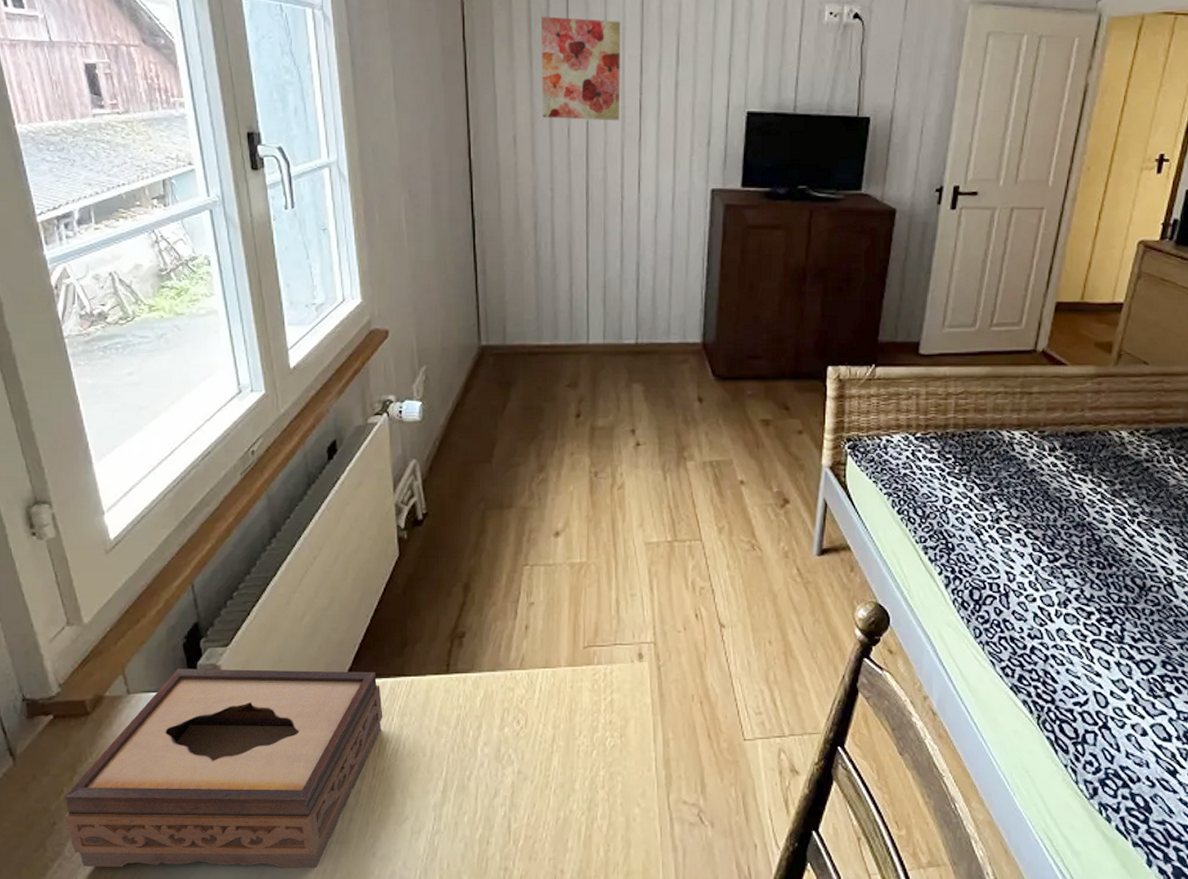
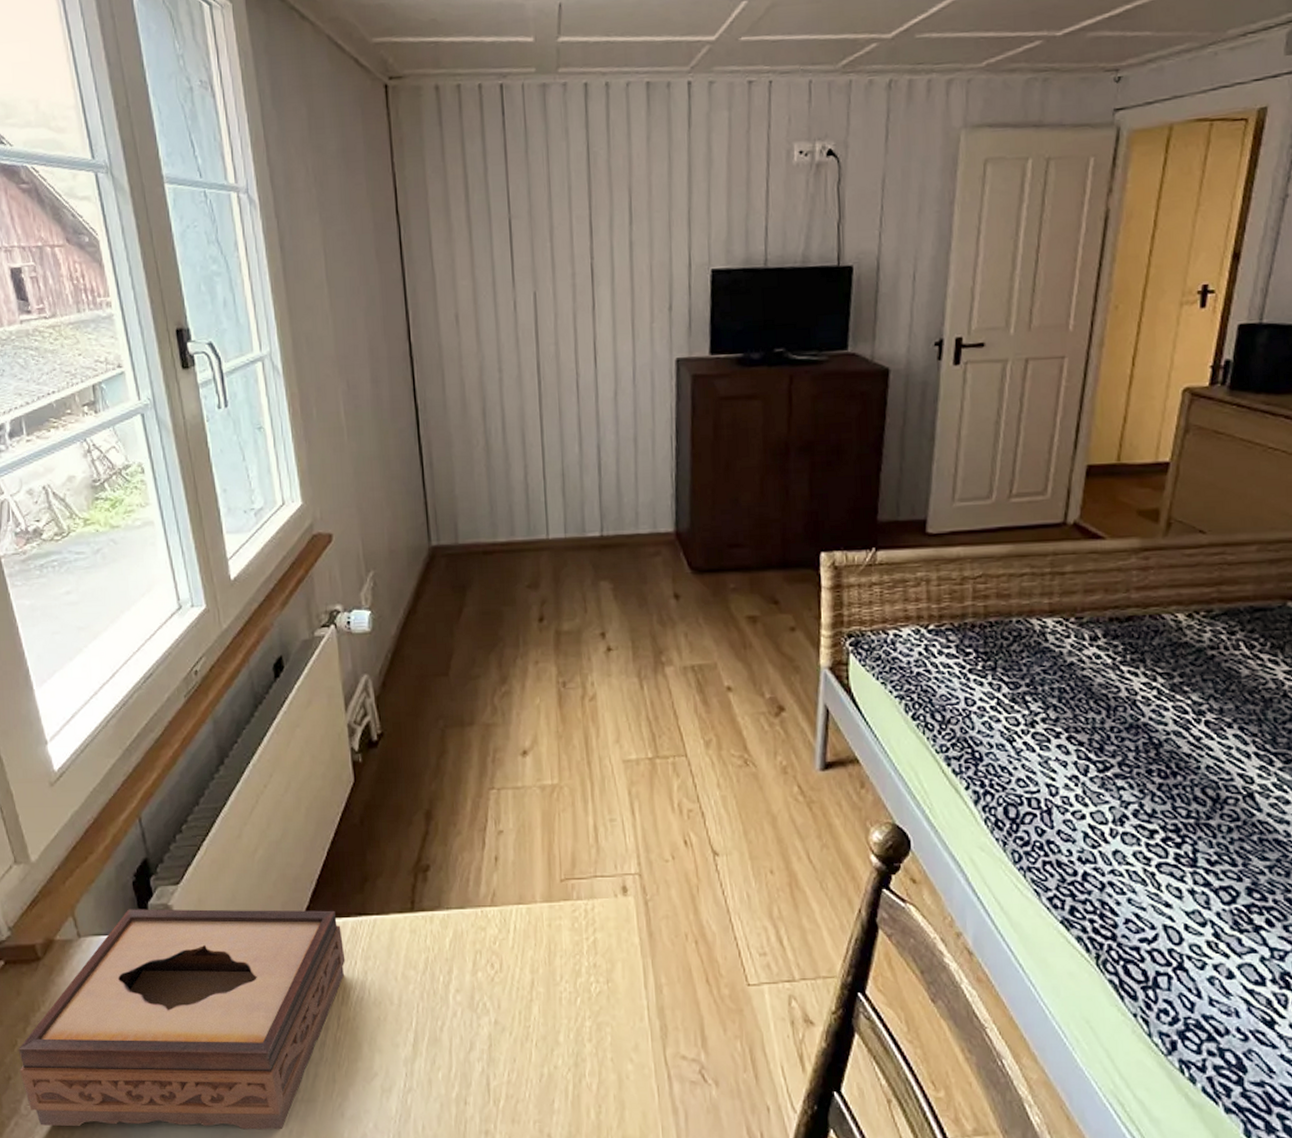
wall art: present [541,16,621,121] -> none [479,179,570,292]

